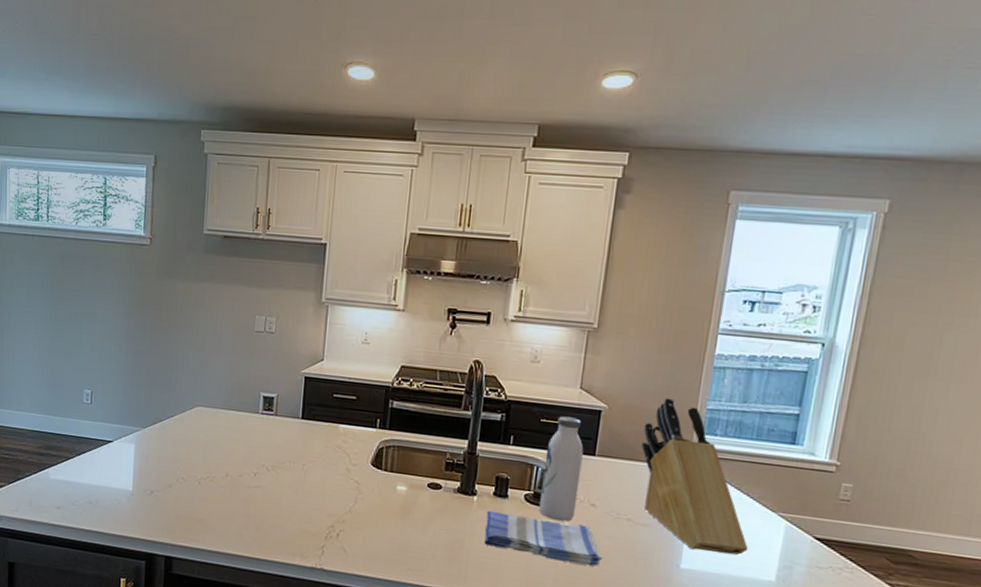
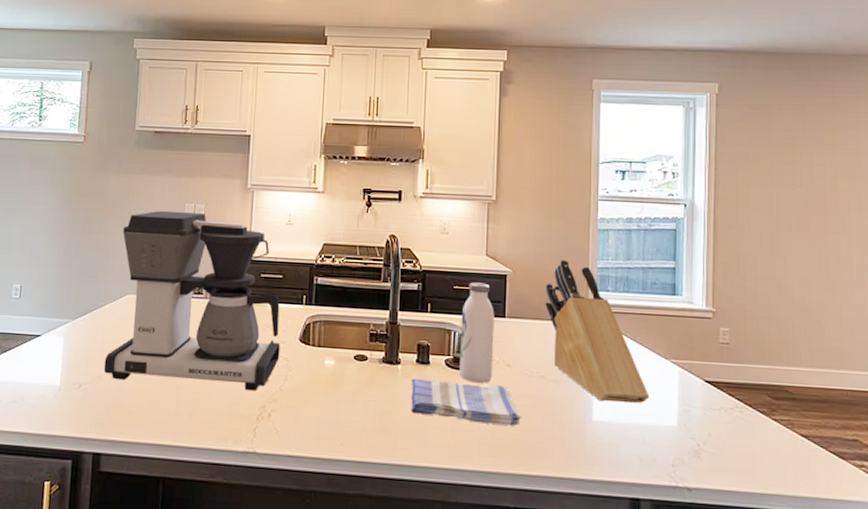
coffee maker: none [174,322,353,510] -> present [103,210,280,390]

